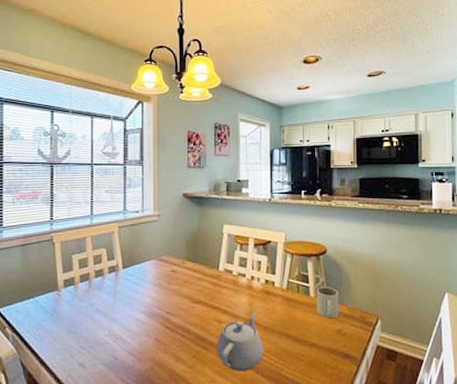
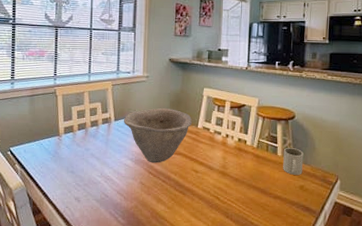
bowl: none [134,250,213,315] -> present [124,108,193,163]
teapot: present [216,313,263,371] -> none [192,166,233,215]

